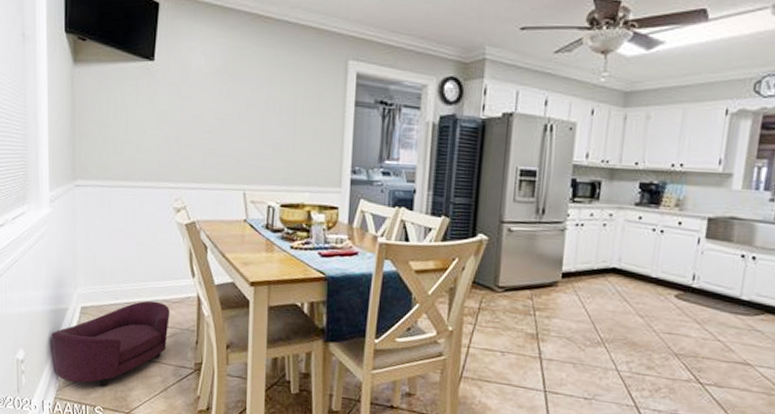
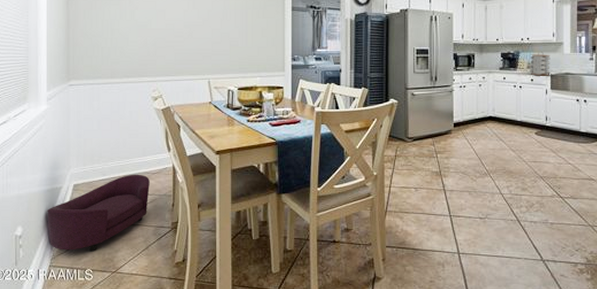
spice rack: none [678,183,712,219] -> present [530,51,551,76]

